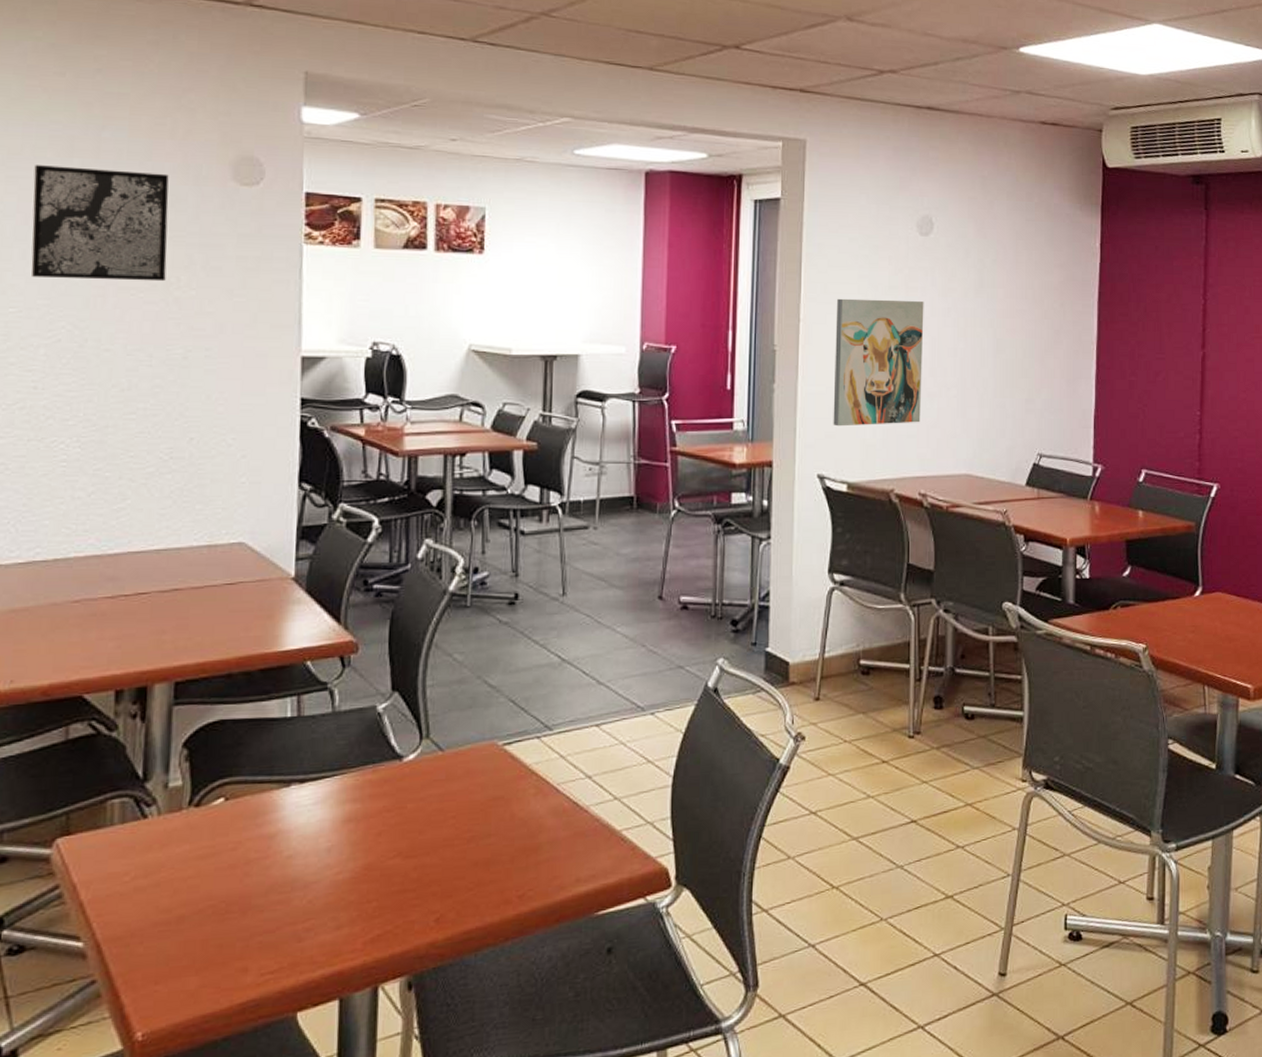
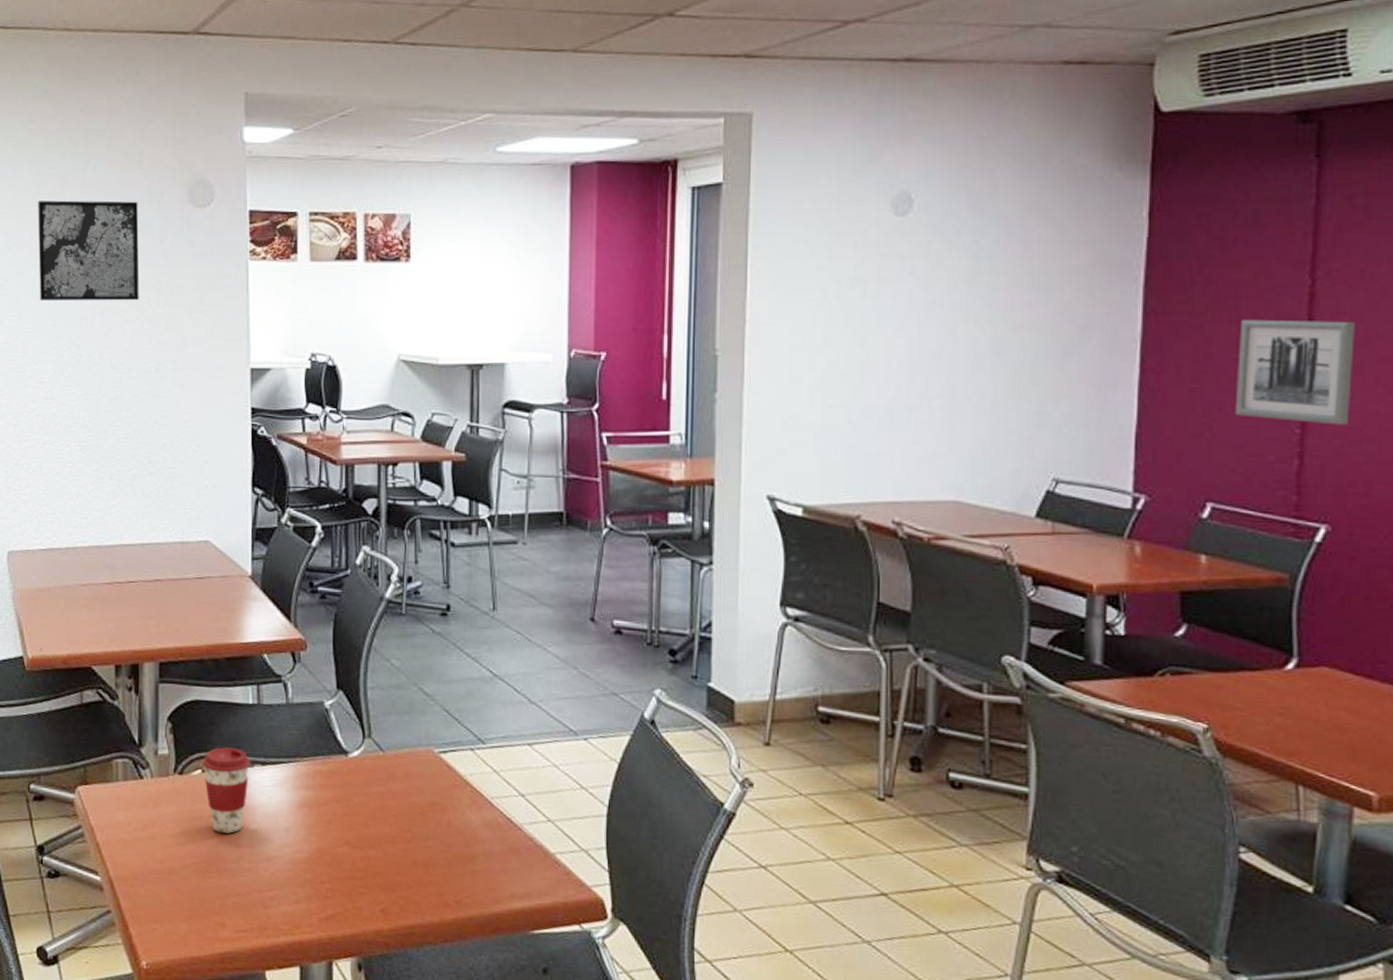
coffee cup: none [225,768,287,866] -> present [202,747,251,834]
wall art: present [833,298,924,427] -> none [785,294,900,442]
wall art: none [1158,328,1231,409] -> present [1235,319,1355,425]

